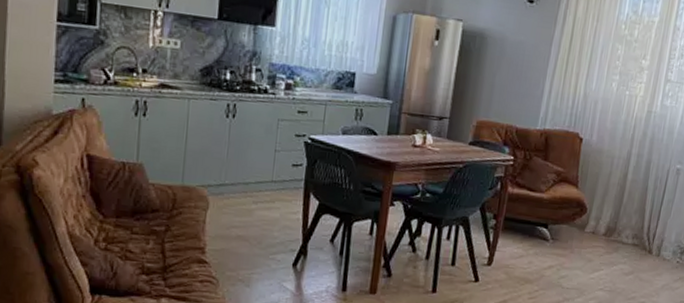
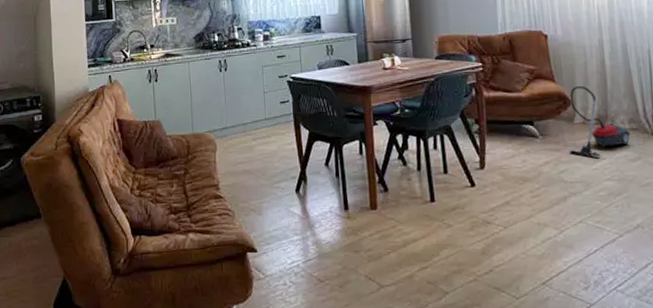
vacuum cleaner: none [573,194,631,268] -> present [569,85,631,157]

